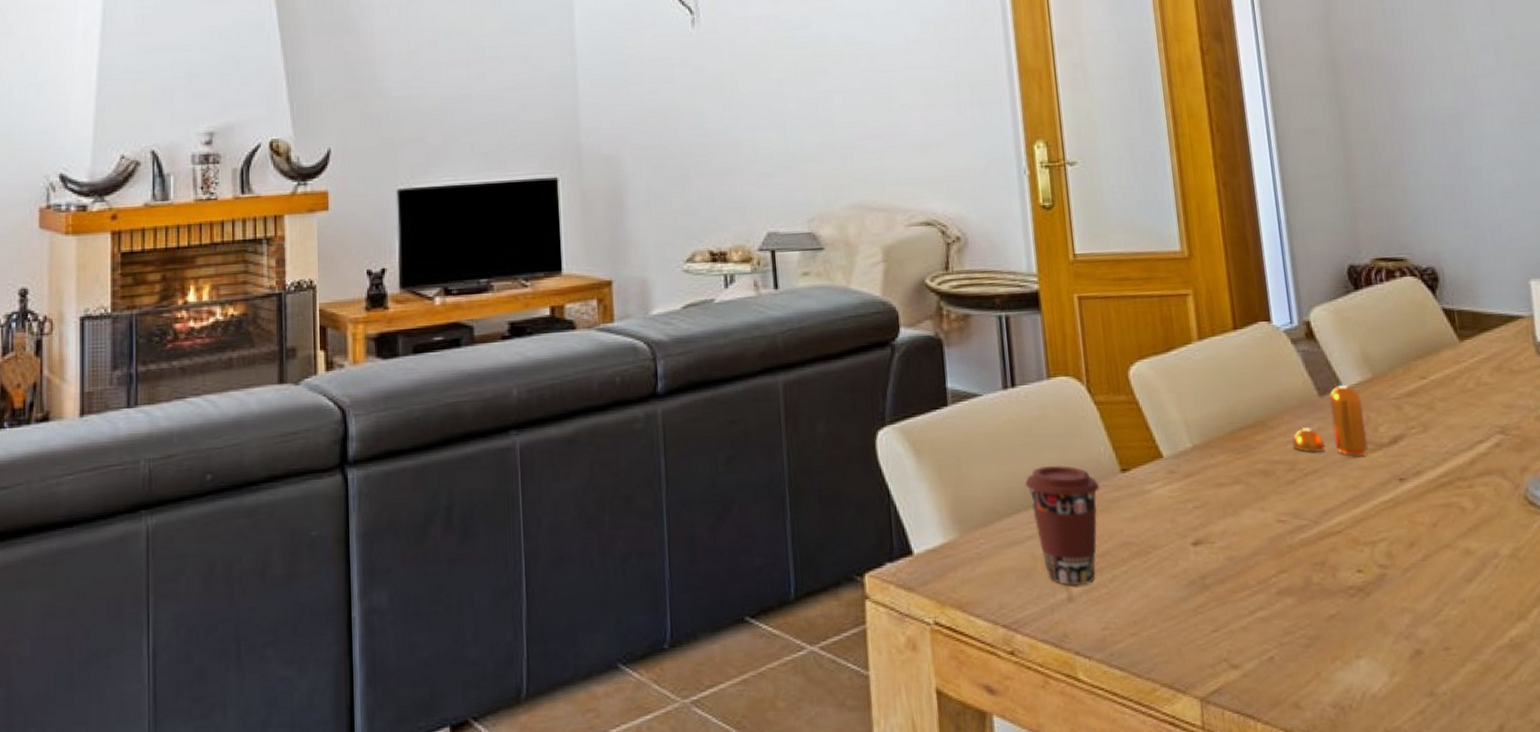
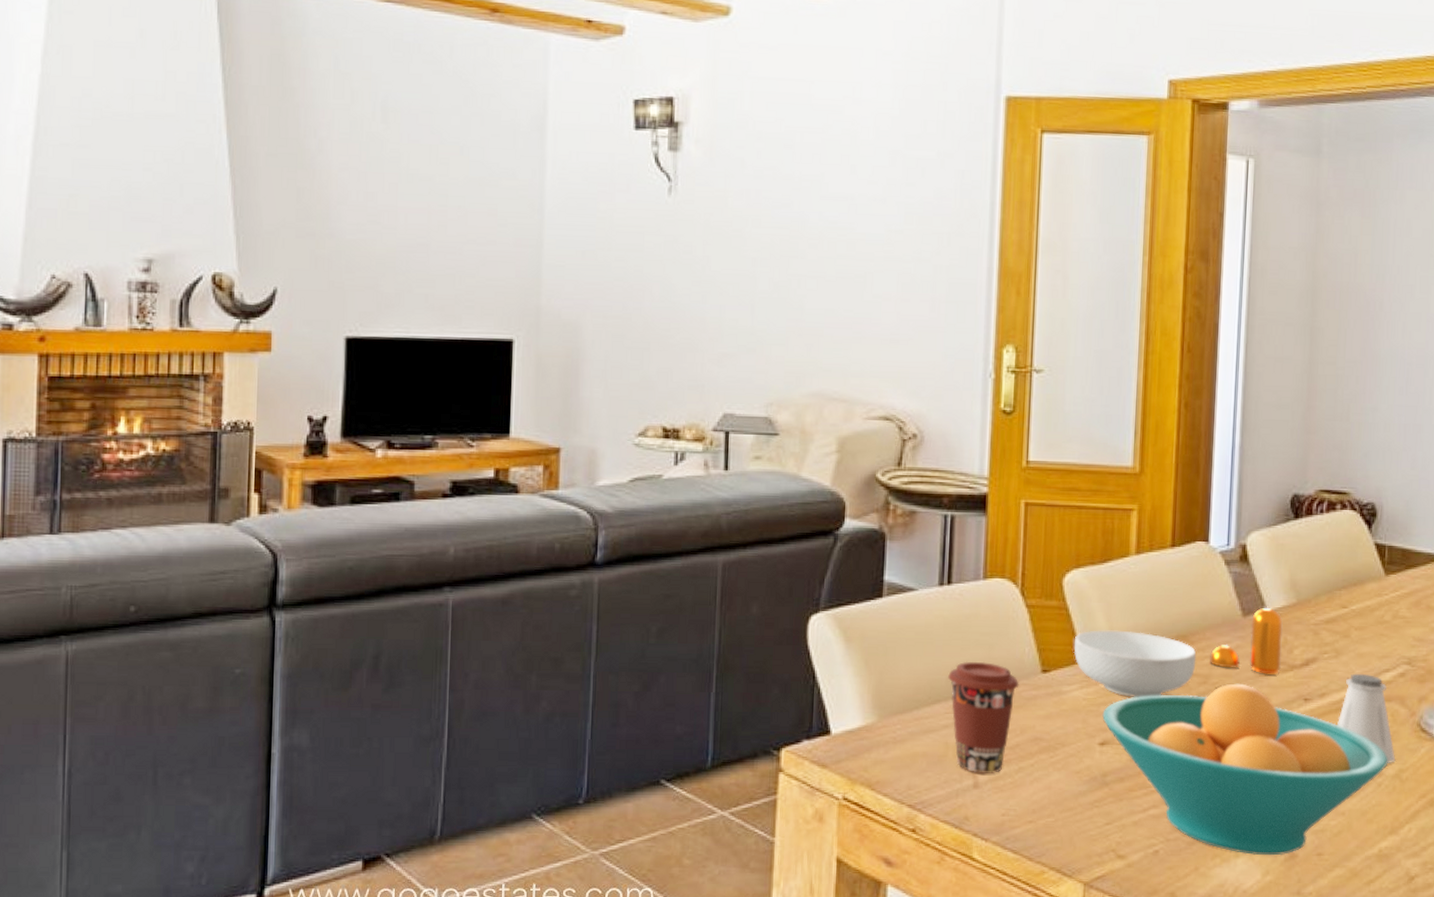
cereal bowl: none [1149,421,1280,491] -> present [1073,630,1197,697]
fruit bowl: none [1190,467,1501,655] -> present [1102,683,1388,856]
saltshaker: none [1438,447,1509,542] -> present [1337,673,1396,763]

